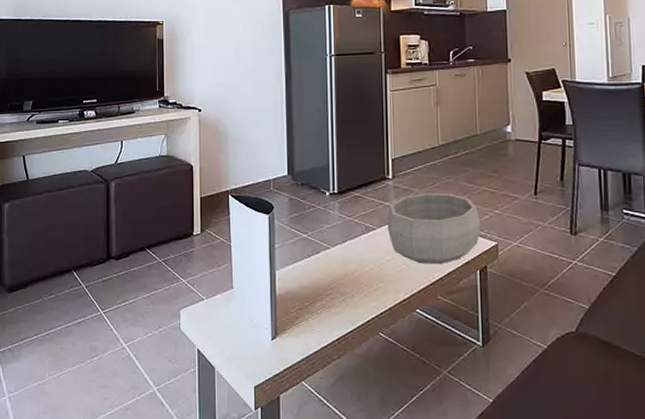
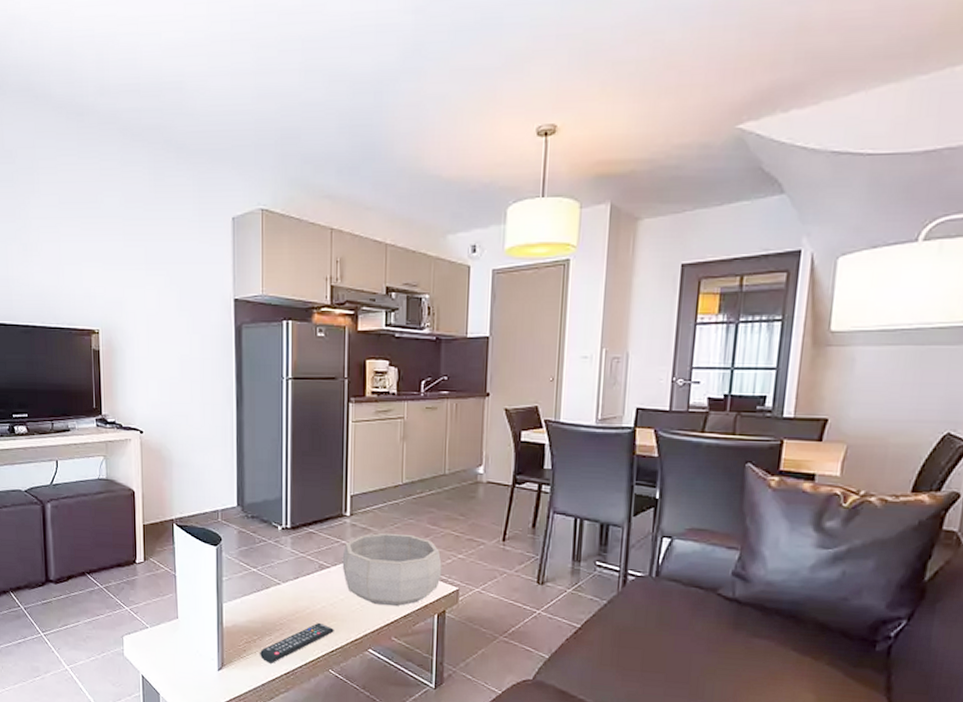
remote control: none [312,284,382,329] -> present [260,622,334,663]

